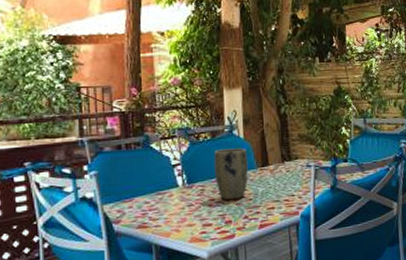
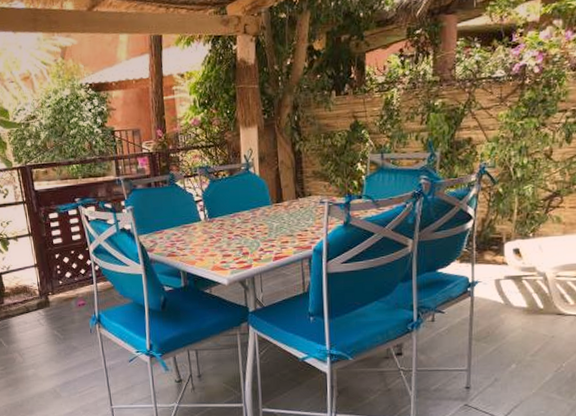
plant pot: present [214,148,249,201] -> none [232,185,264,234]

